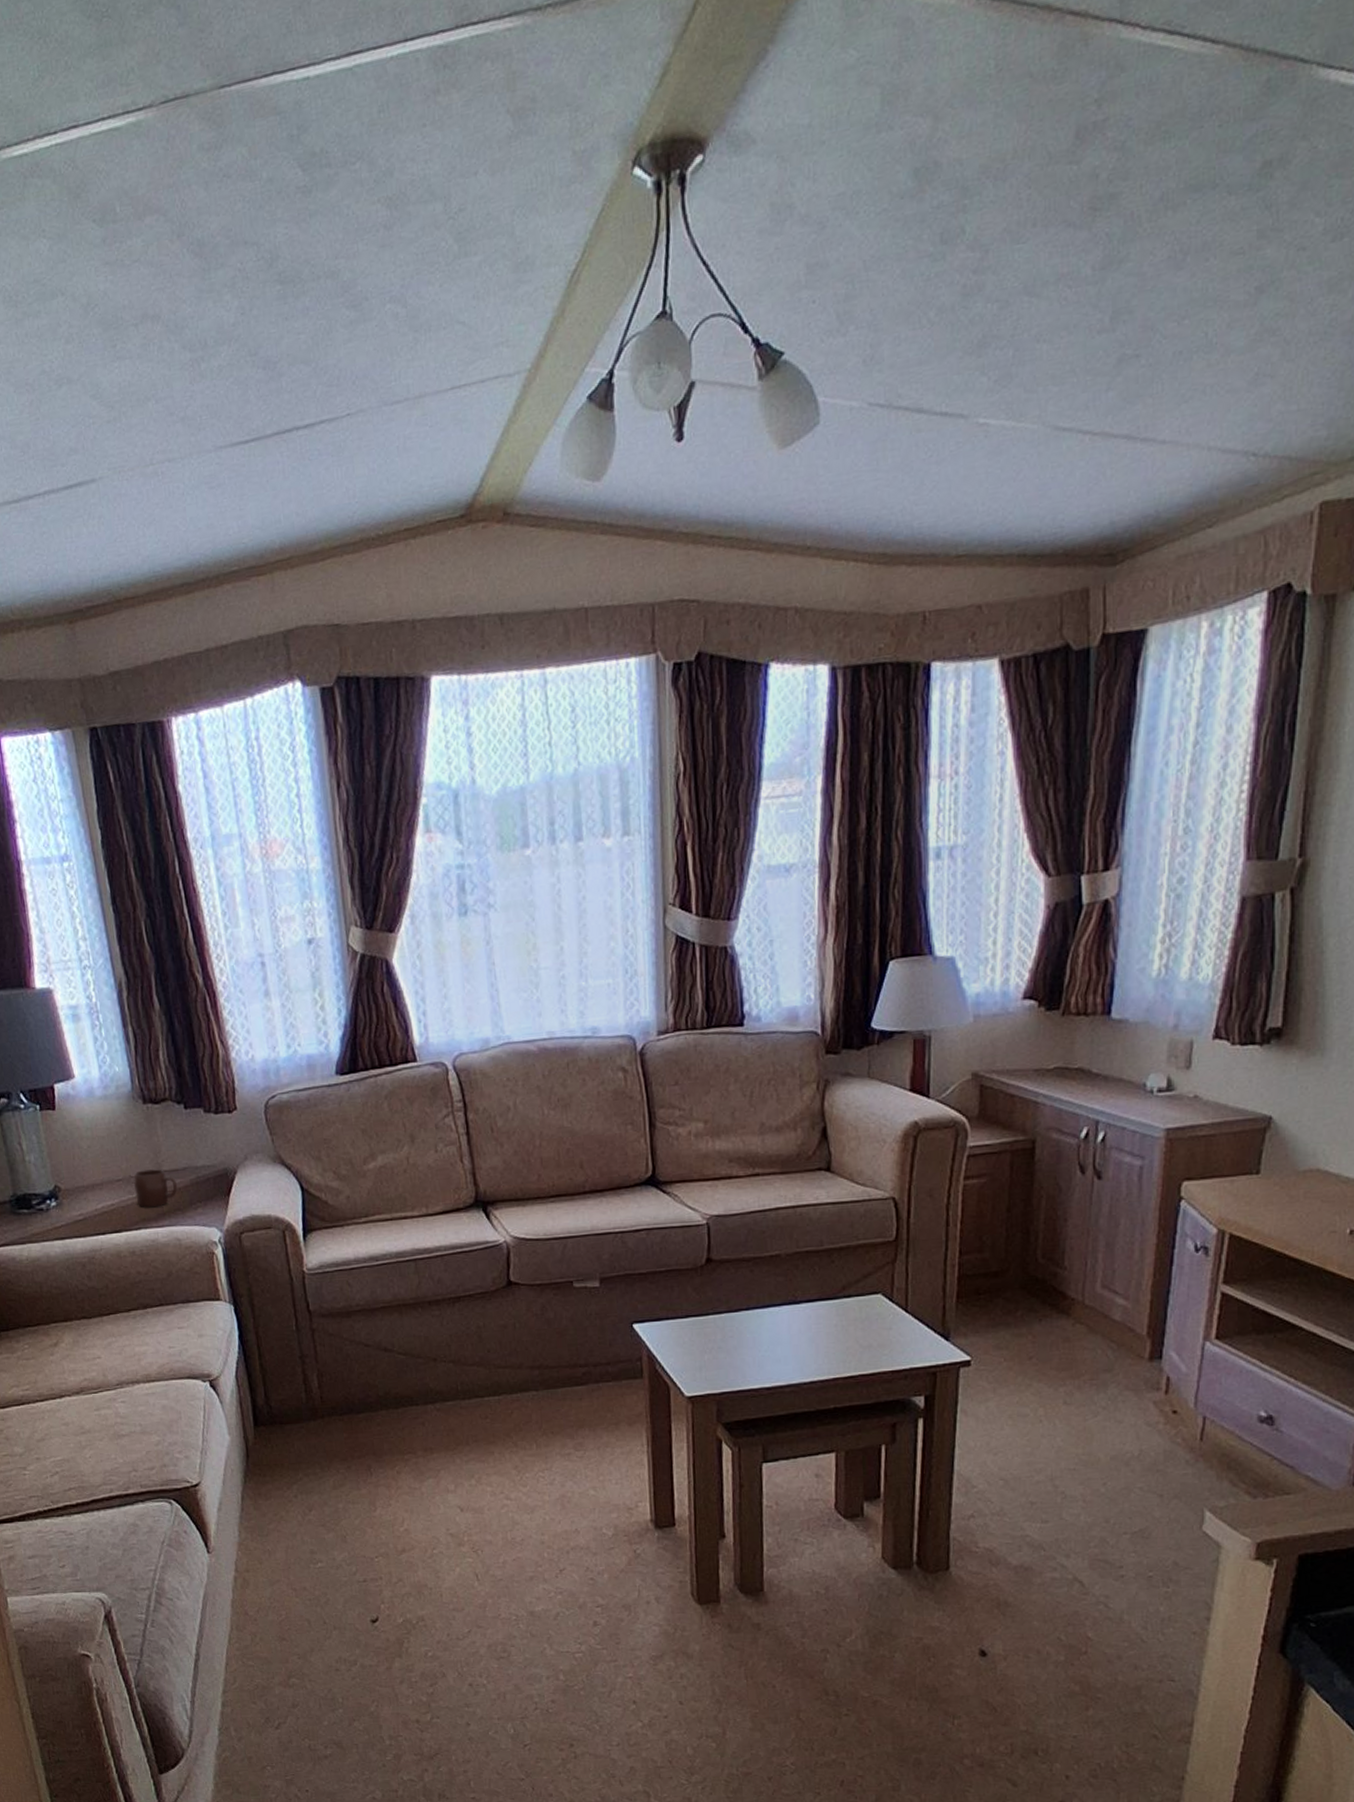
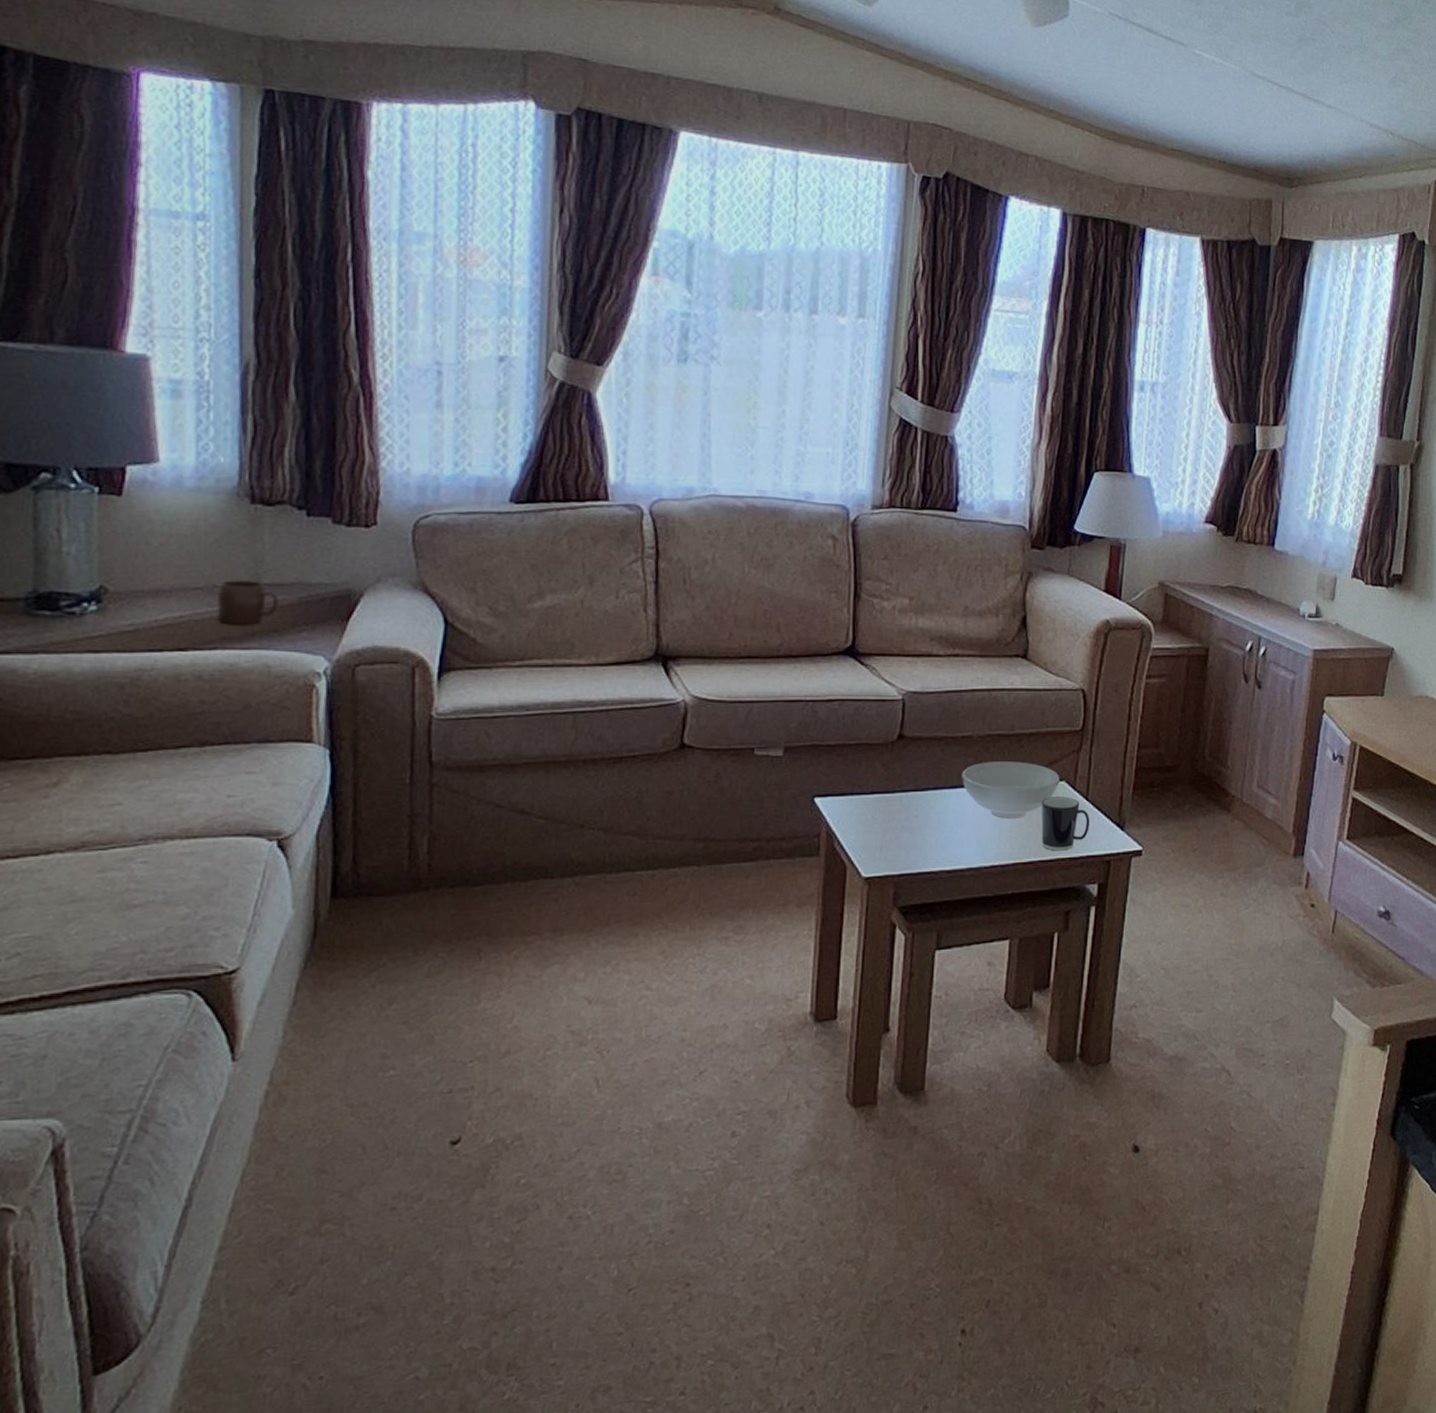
bowl: none [772,1277,876,1335] -> present [961,761,1060,819]
mug: none [857,1310,911,1365] -> present [1041,797,1090,851]

